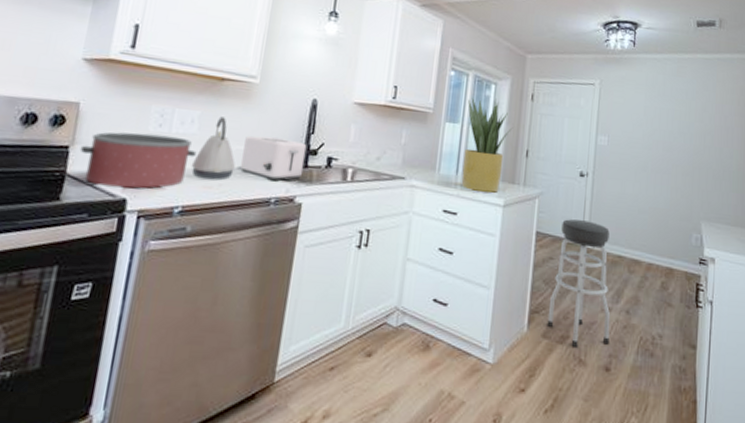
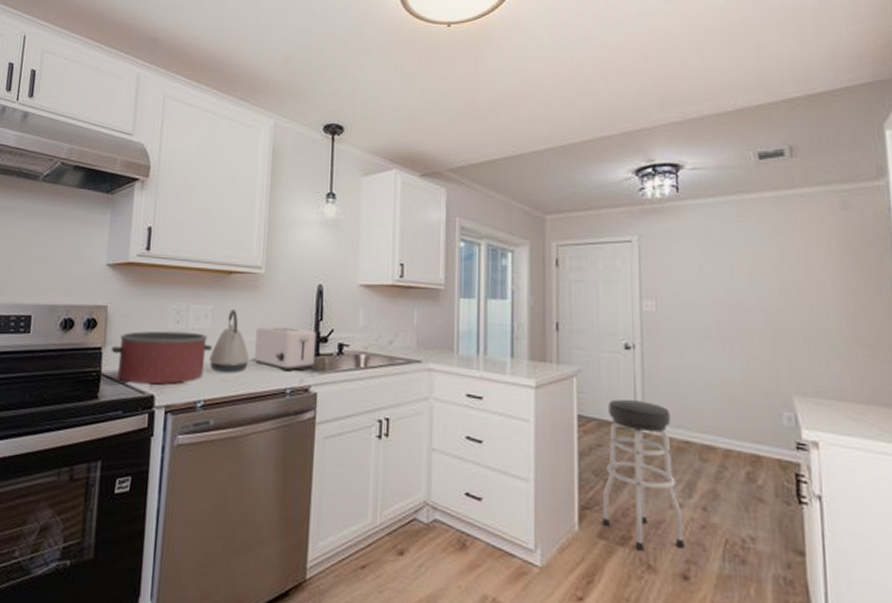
planter: present [461,98,513,193] -> none [483,267,538,373]

